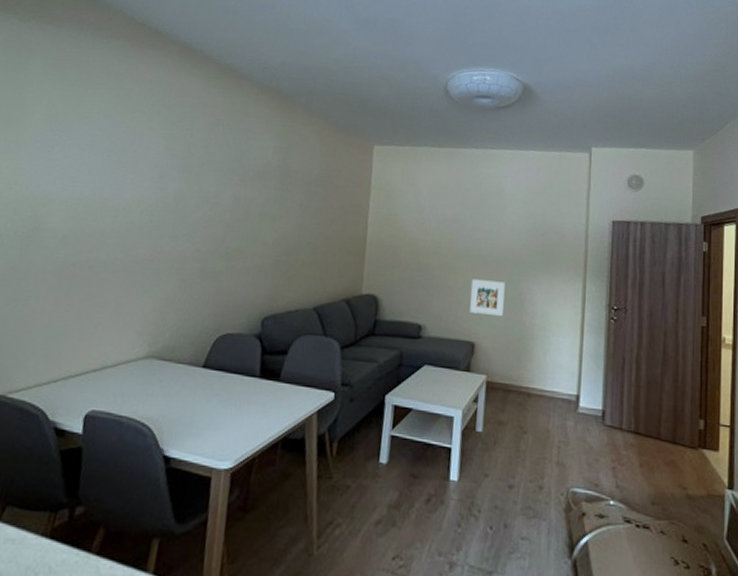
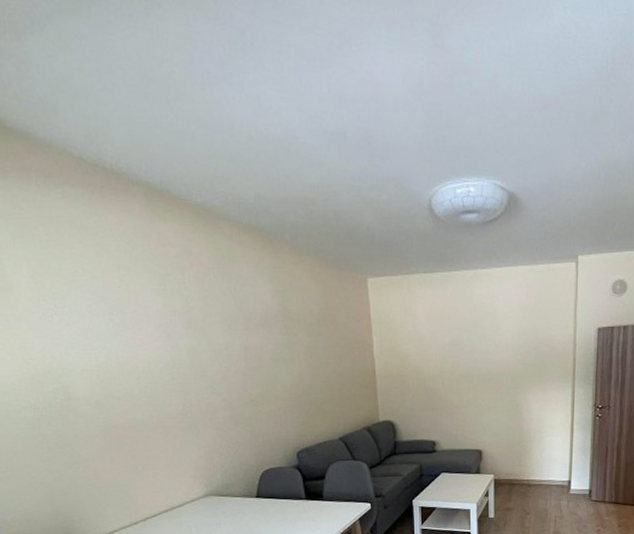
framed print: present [470,279,505,316] -> none [474,396,504,426]

